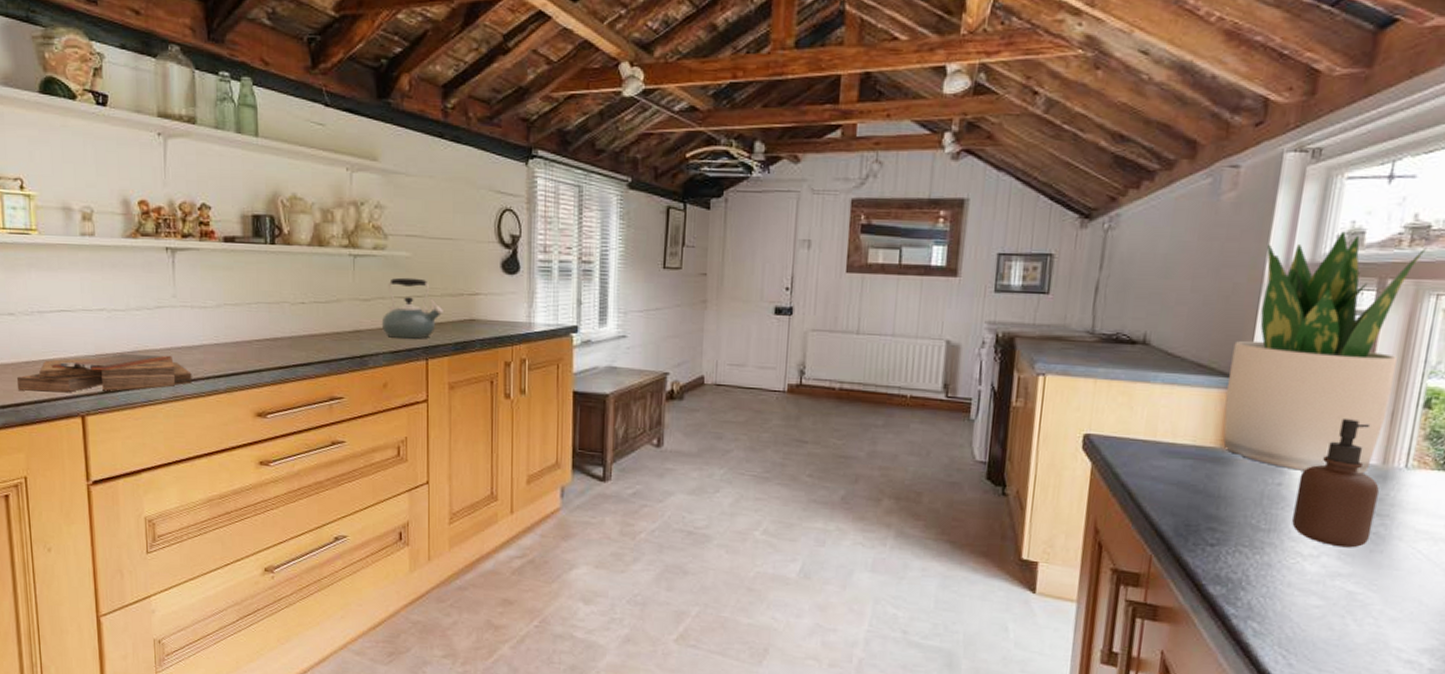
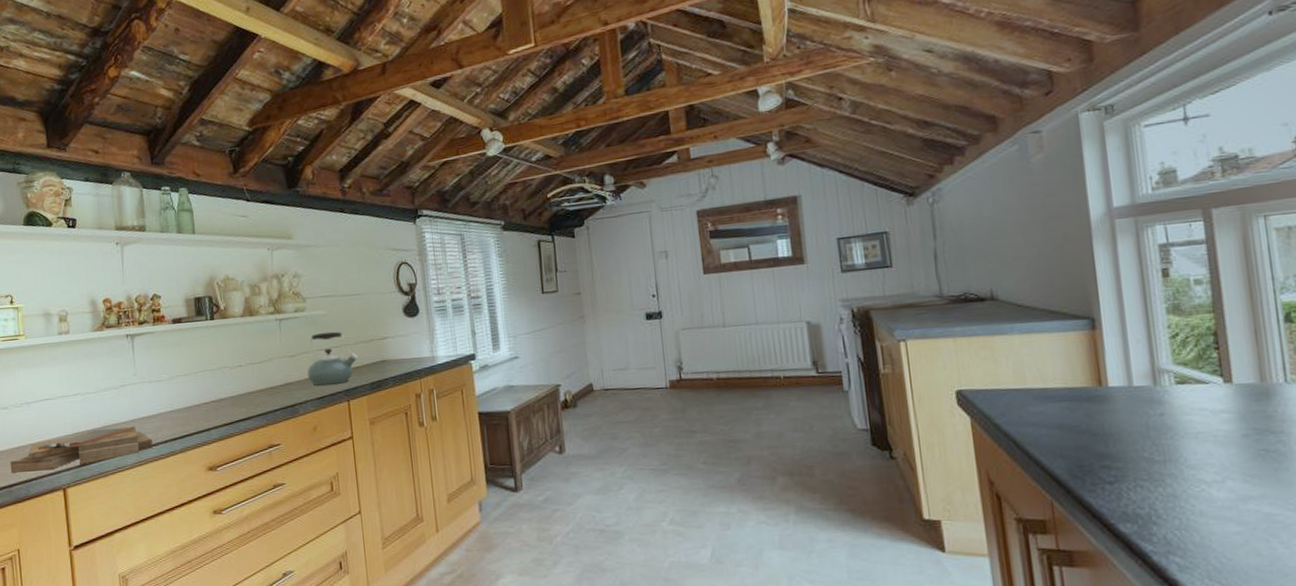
planter: present [1223,231,1427,474] -> none [1079,172,1250,399]
soap dispenser: present [1292,417,1379,548] -> none [1180,342,1271,470]

